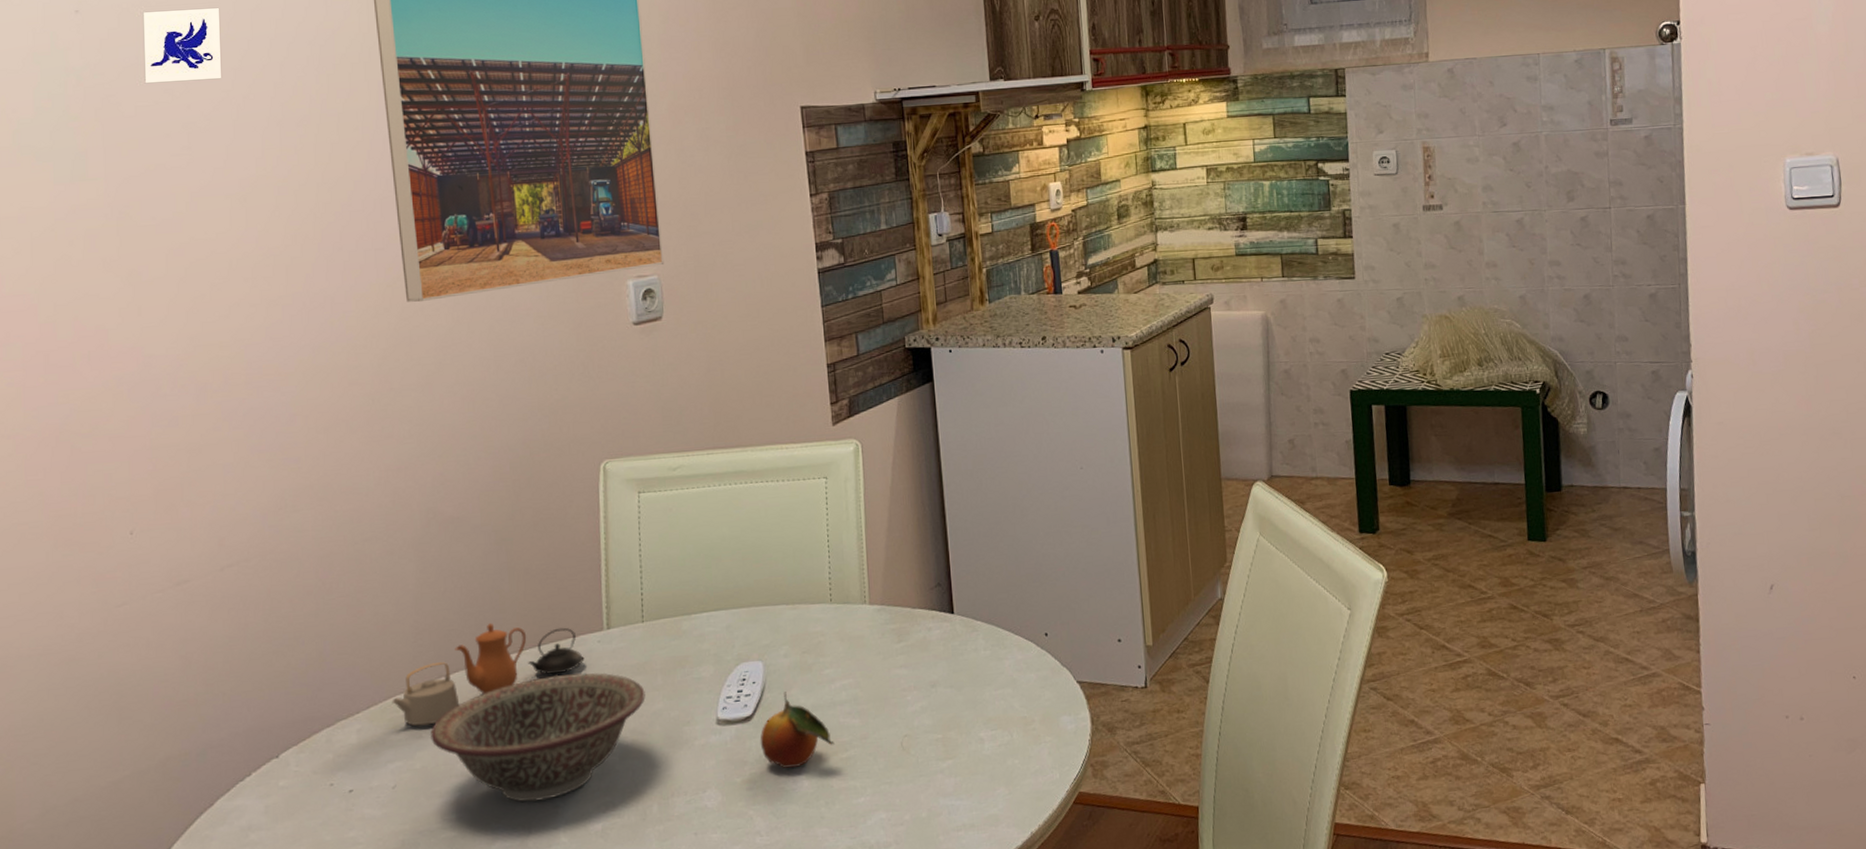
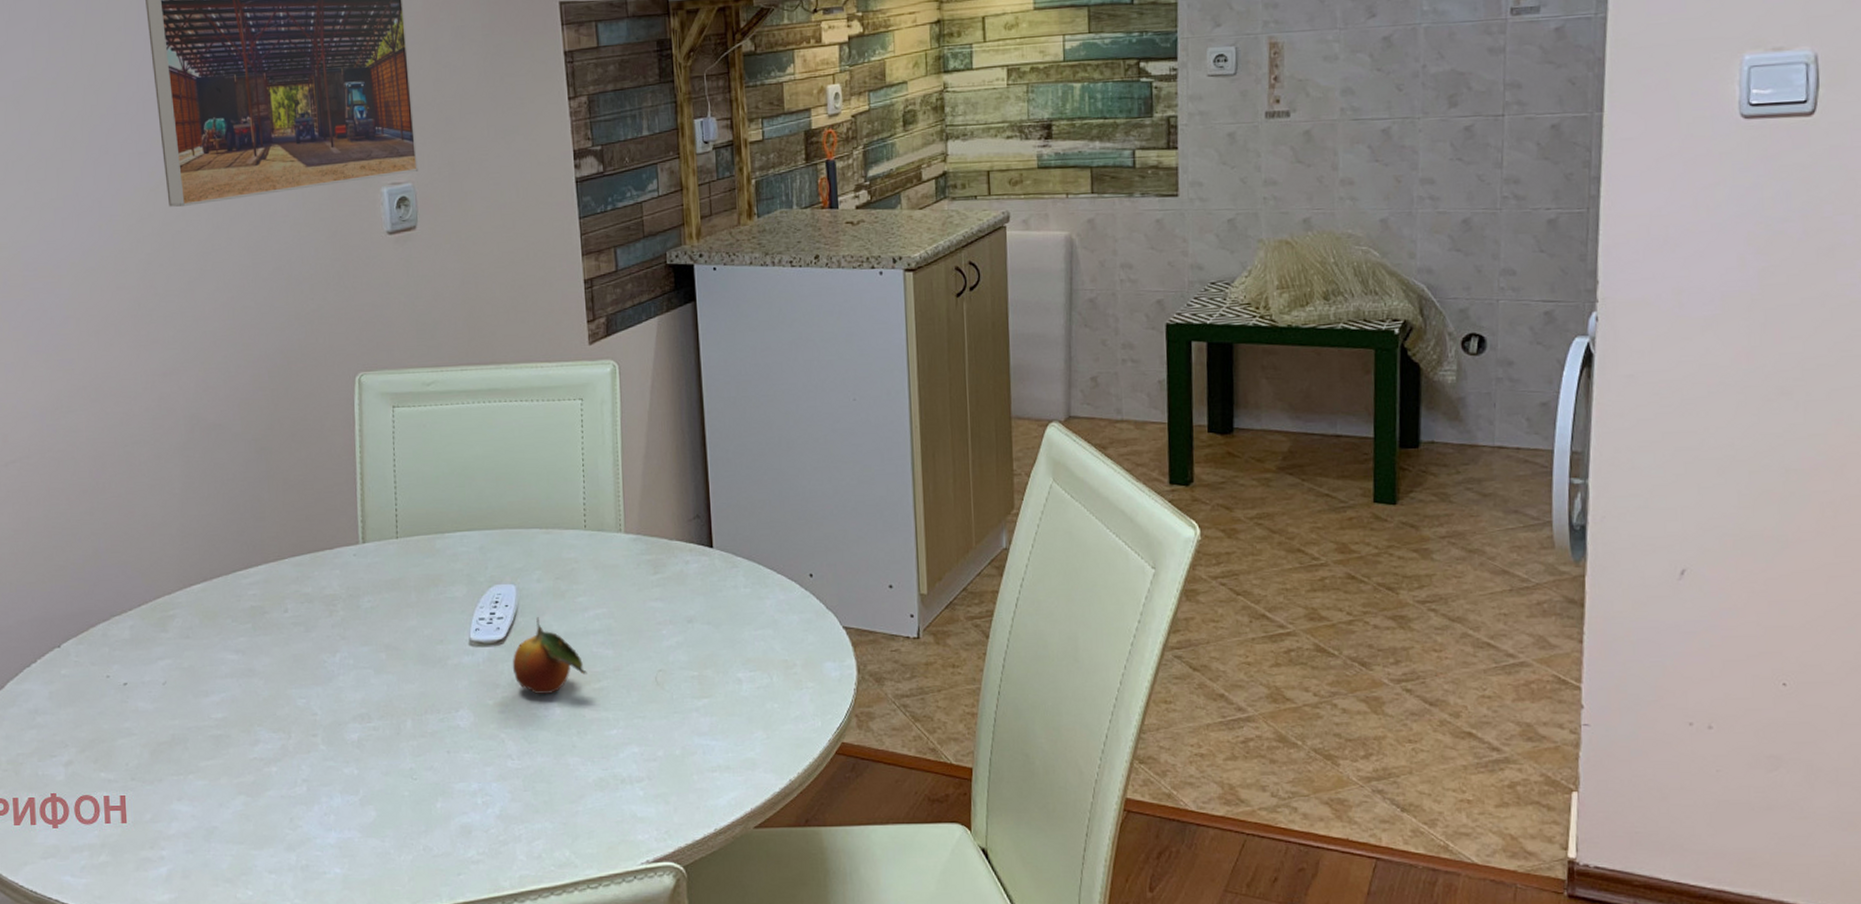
teapot: present [392,622,585,726] -> none [161,530,341,627]
decorative bowl: present [430,672,646,802] -> none [197,584,400,708]

